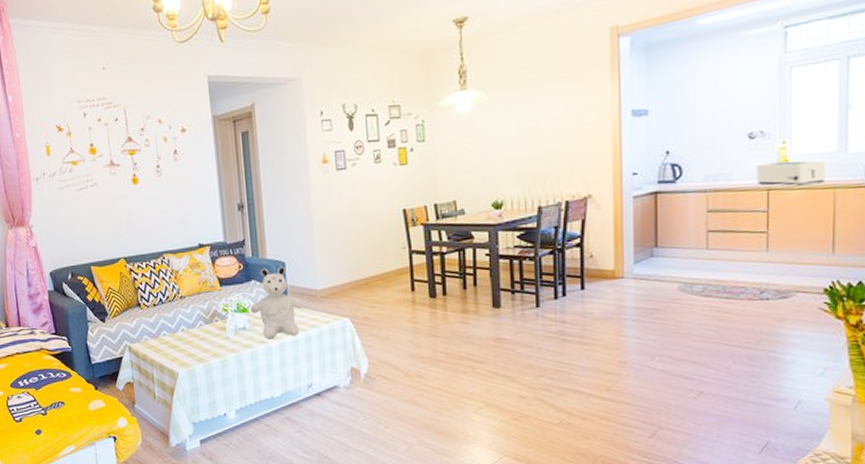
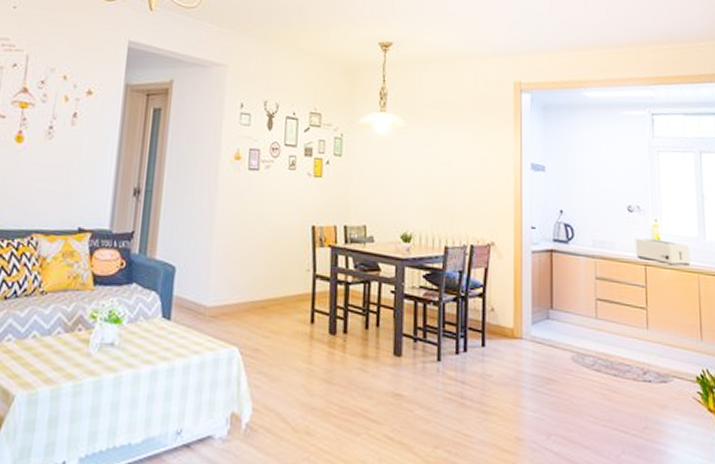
stuffed animal: present [250,266,303,339] -> none [124,270,188,363]

